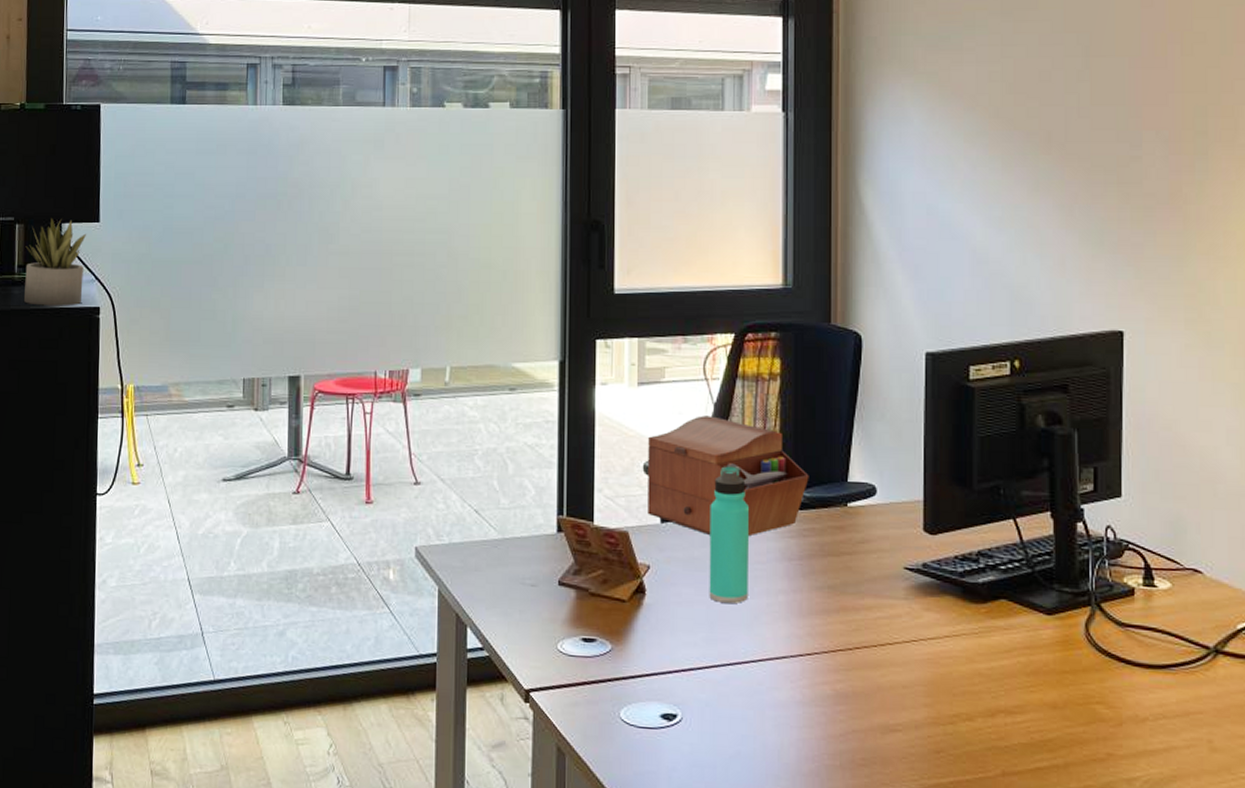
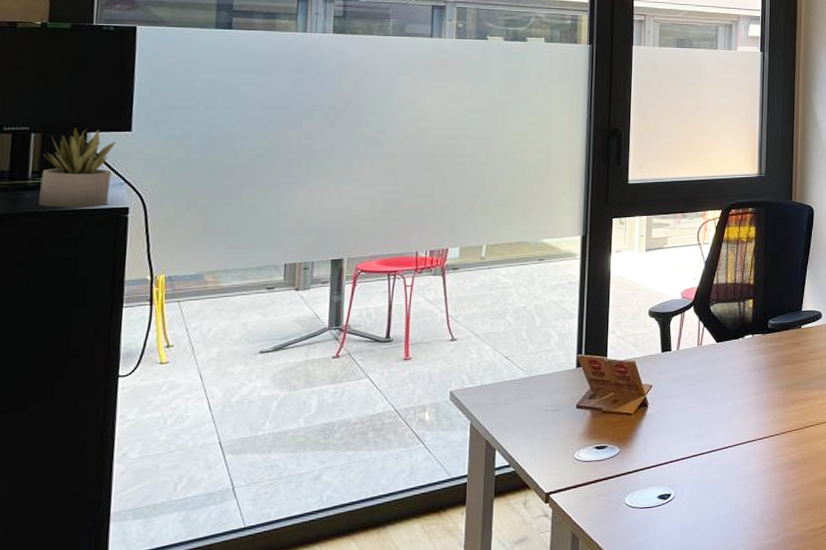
sewing box: present [648,415,809,537] -> none [651,271,774,358]
thermos bottle: present [709,466,749,604] -> none [698,306,729,407]

